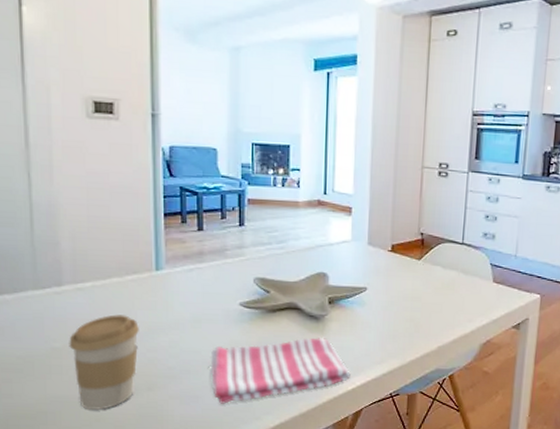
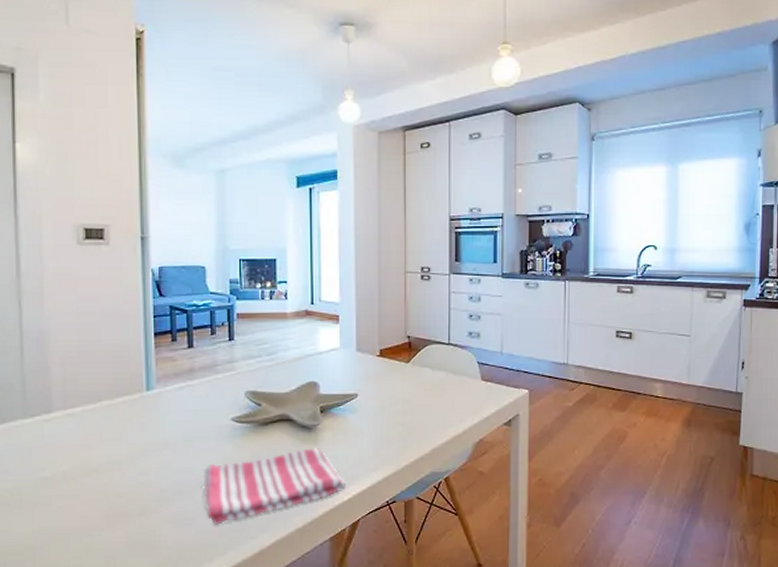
coffee cup: present [69,314,139,410] -> none [58,438,130,540]

